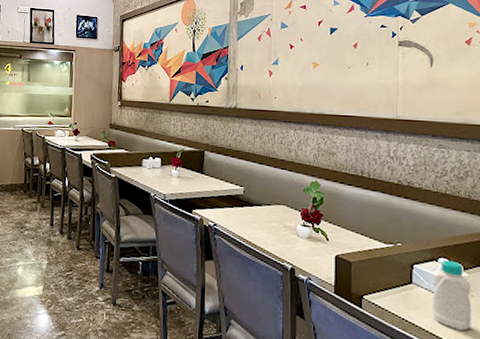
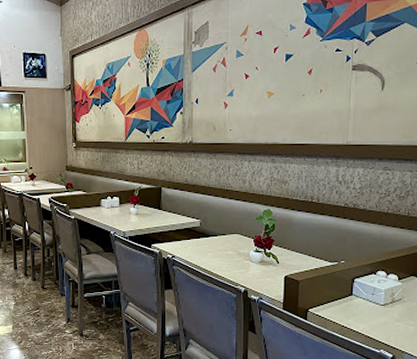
bottle: present [432,260,472,331] -> none [369,272,404,331]

